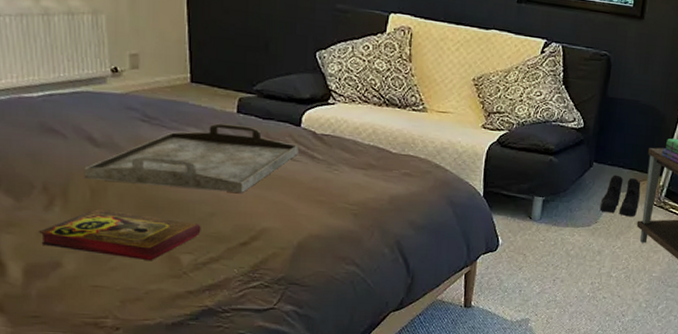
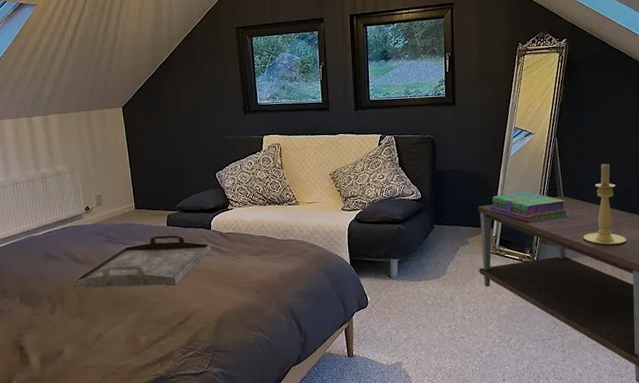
book: present [39,209,201,261] -> none [48,309,151,344]
boots: present [599,174,641,217] -> none [445,232,478,266]

